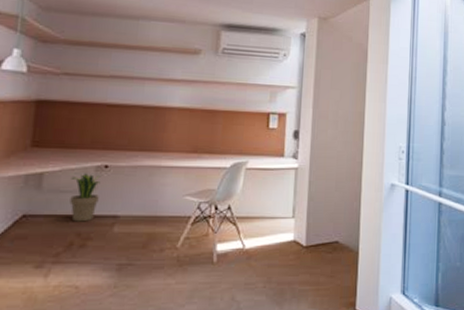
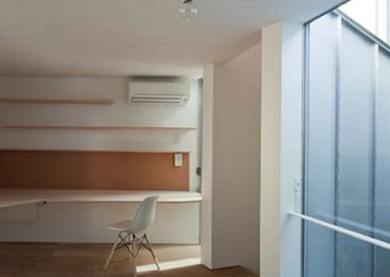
potted plant: present [69,173,101,222] -> none [19,208,41,248]

